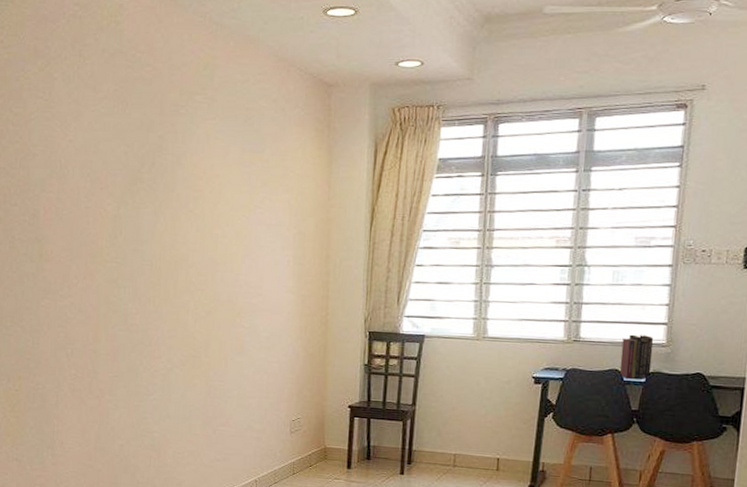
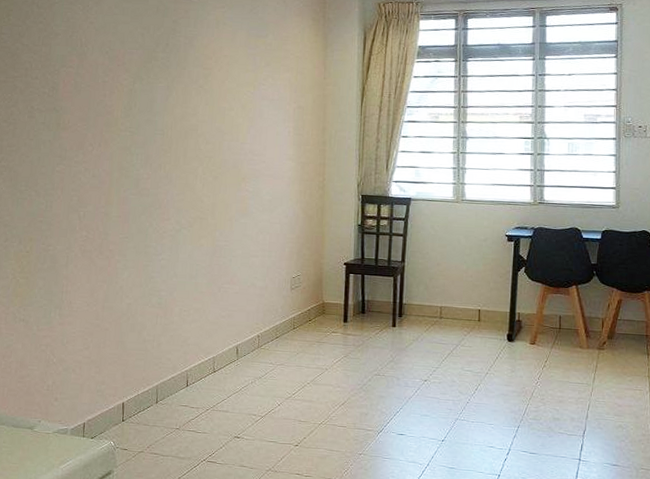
books: present [619,334,654,379] -> none [579,197,606,237]

